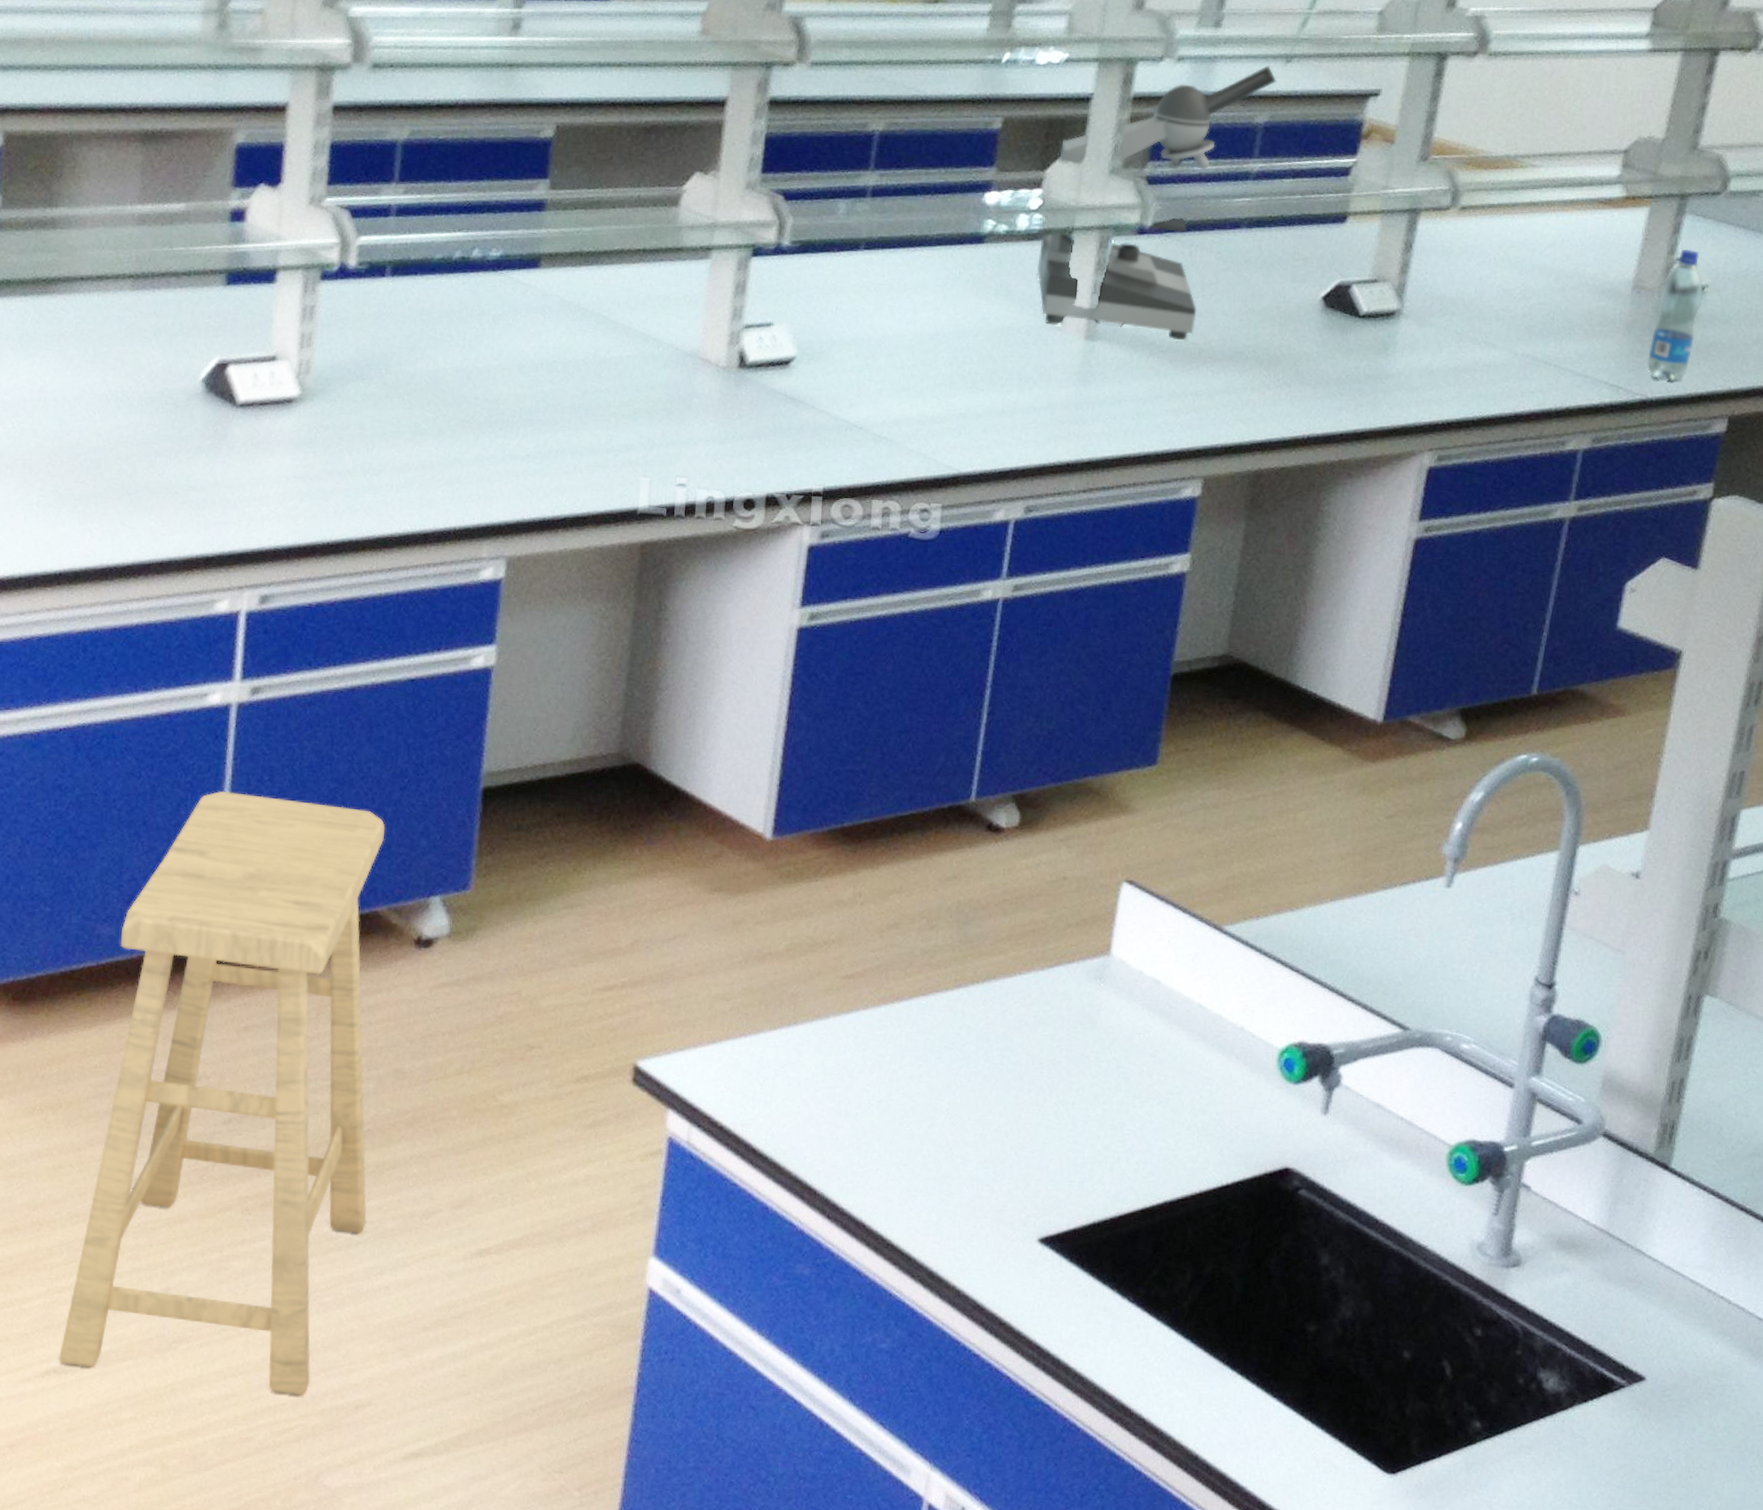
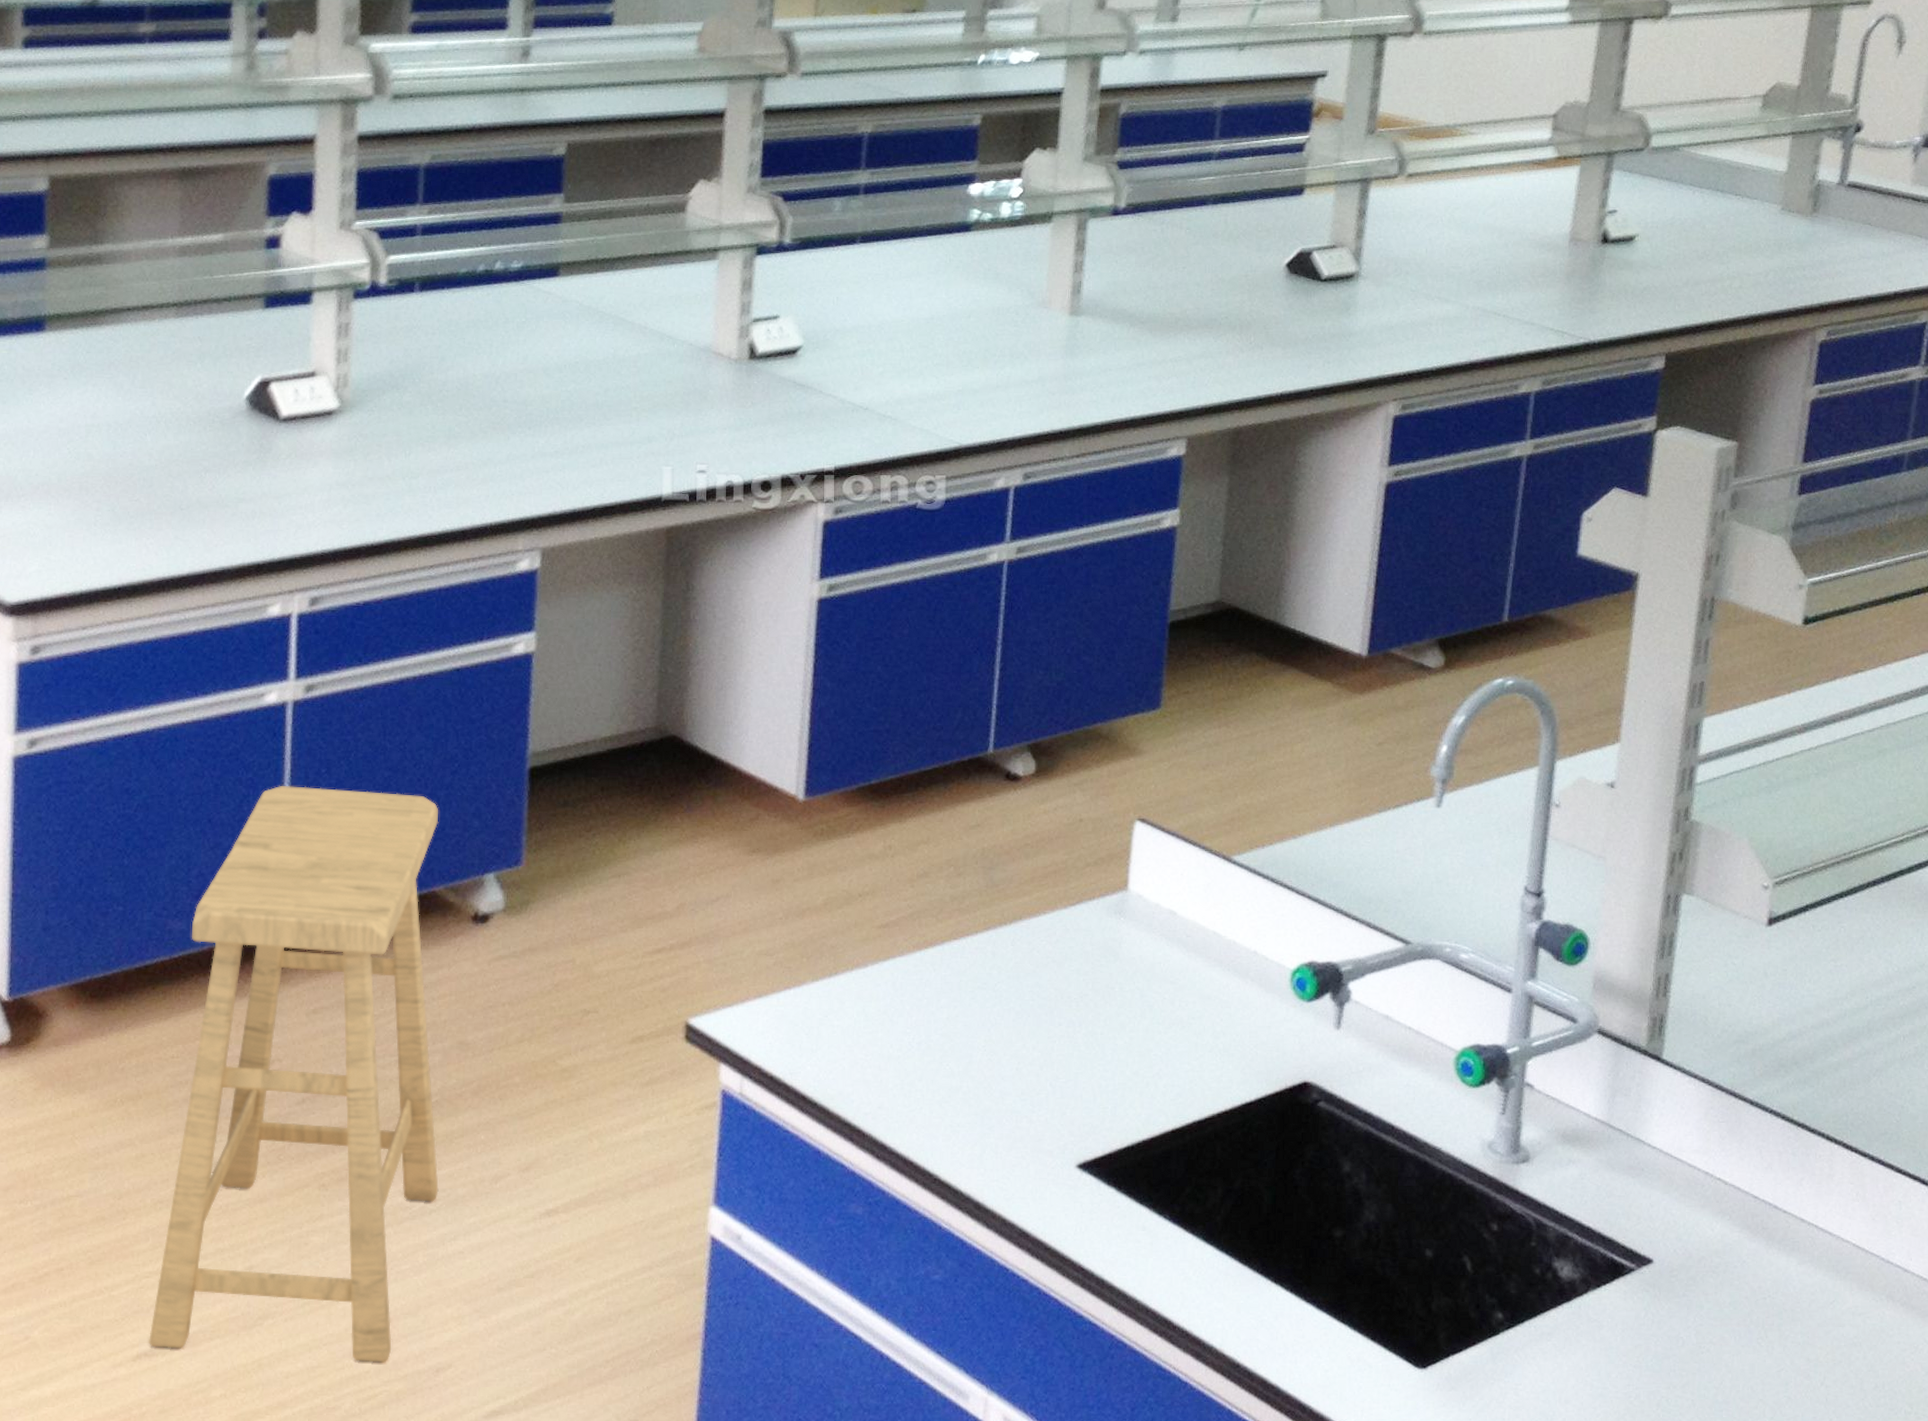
microscope: present [1037,65,1277,341] -> none [1022,54,1231,312]
bottle: present [1647,249,1704,382] -> none [1588,202,1635,325]

